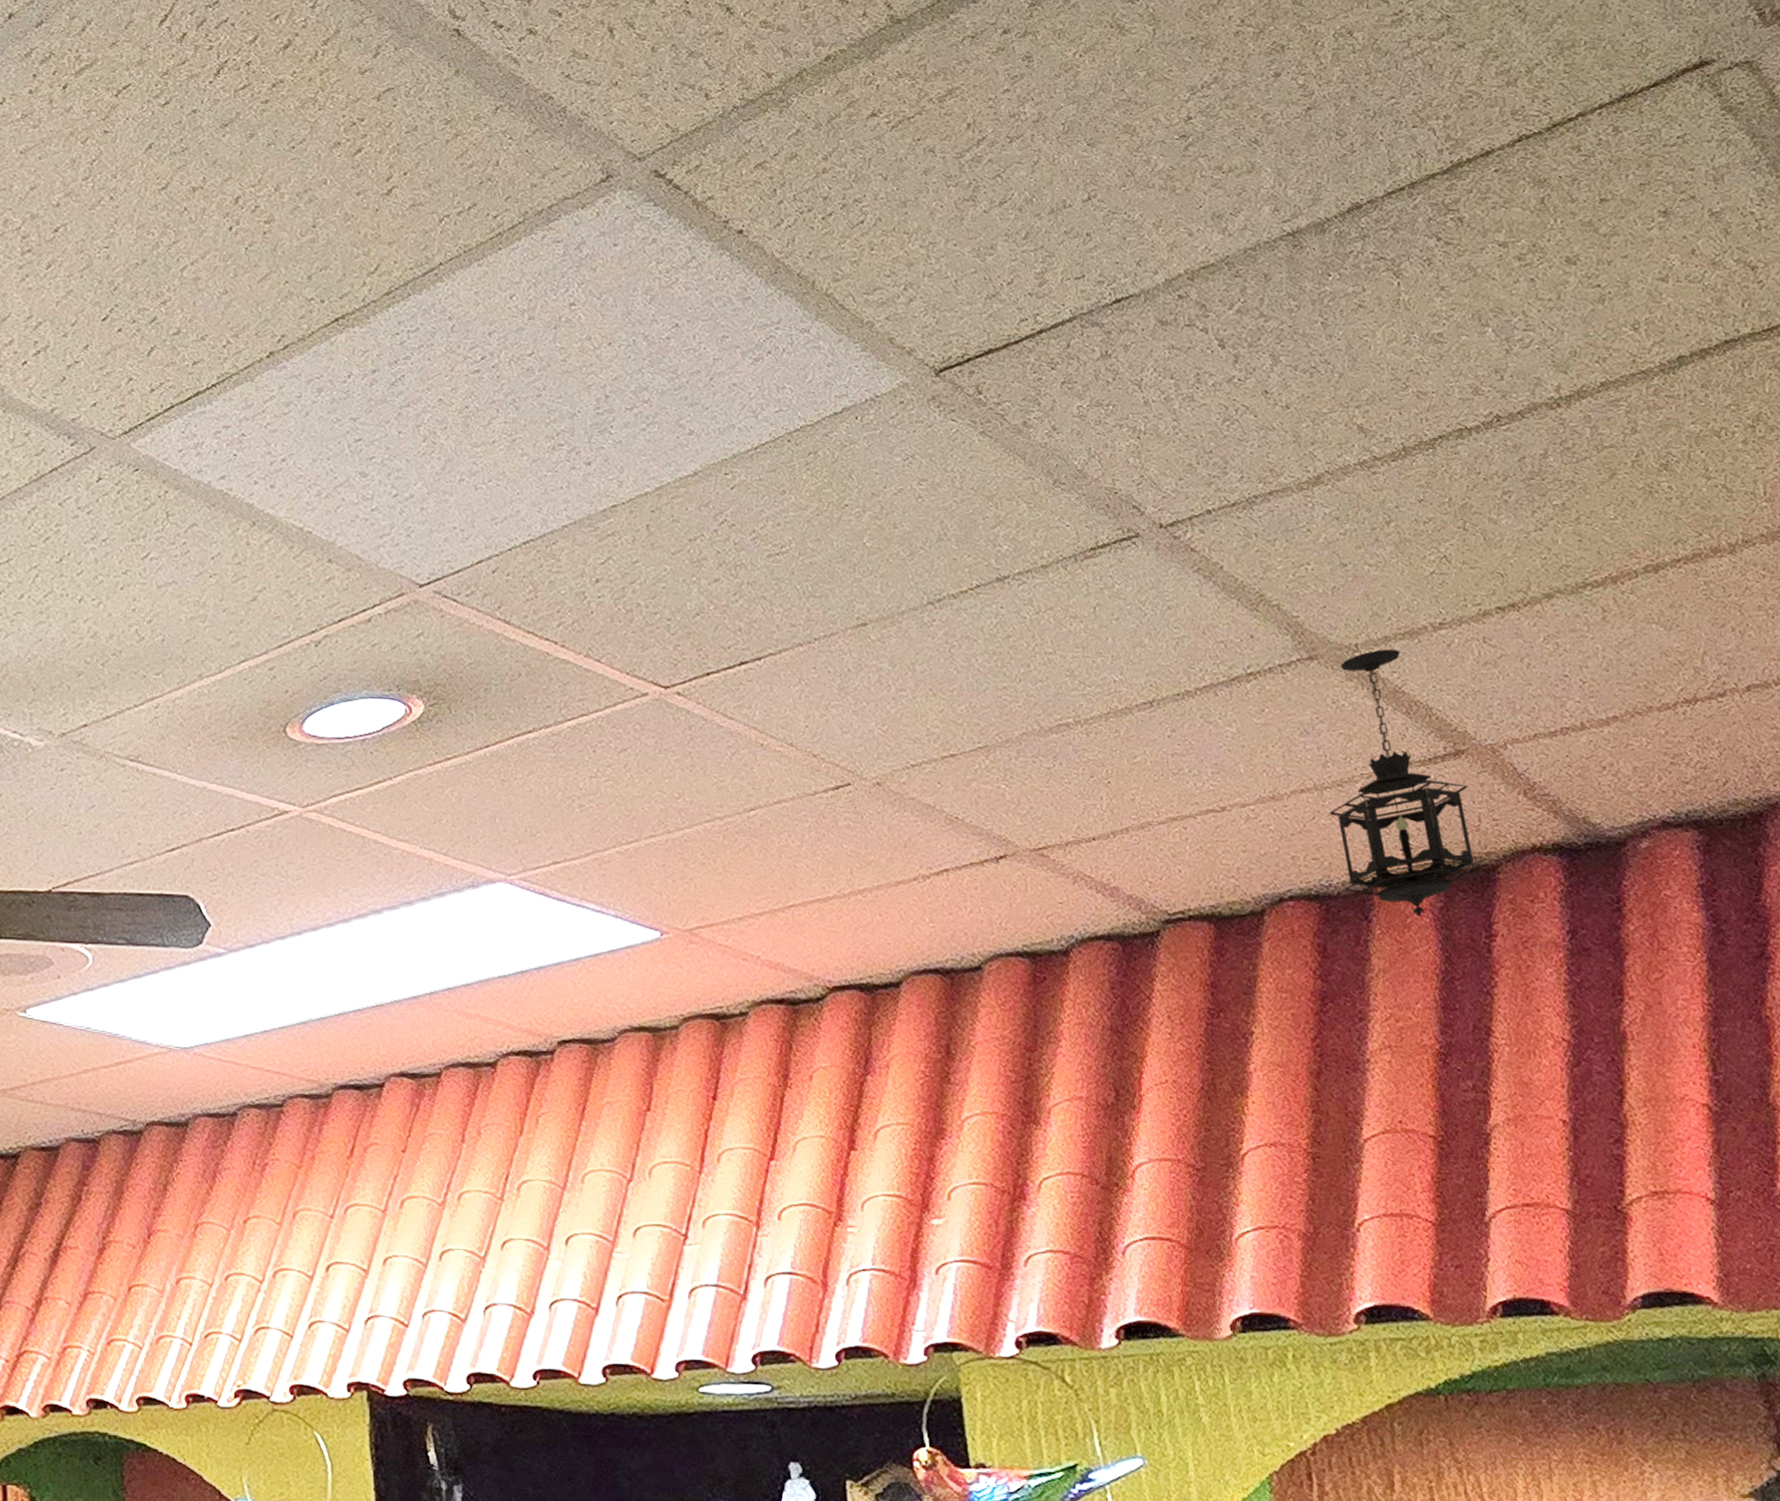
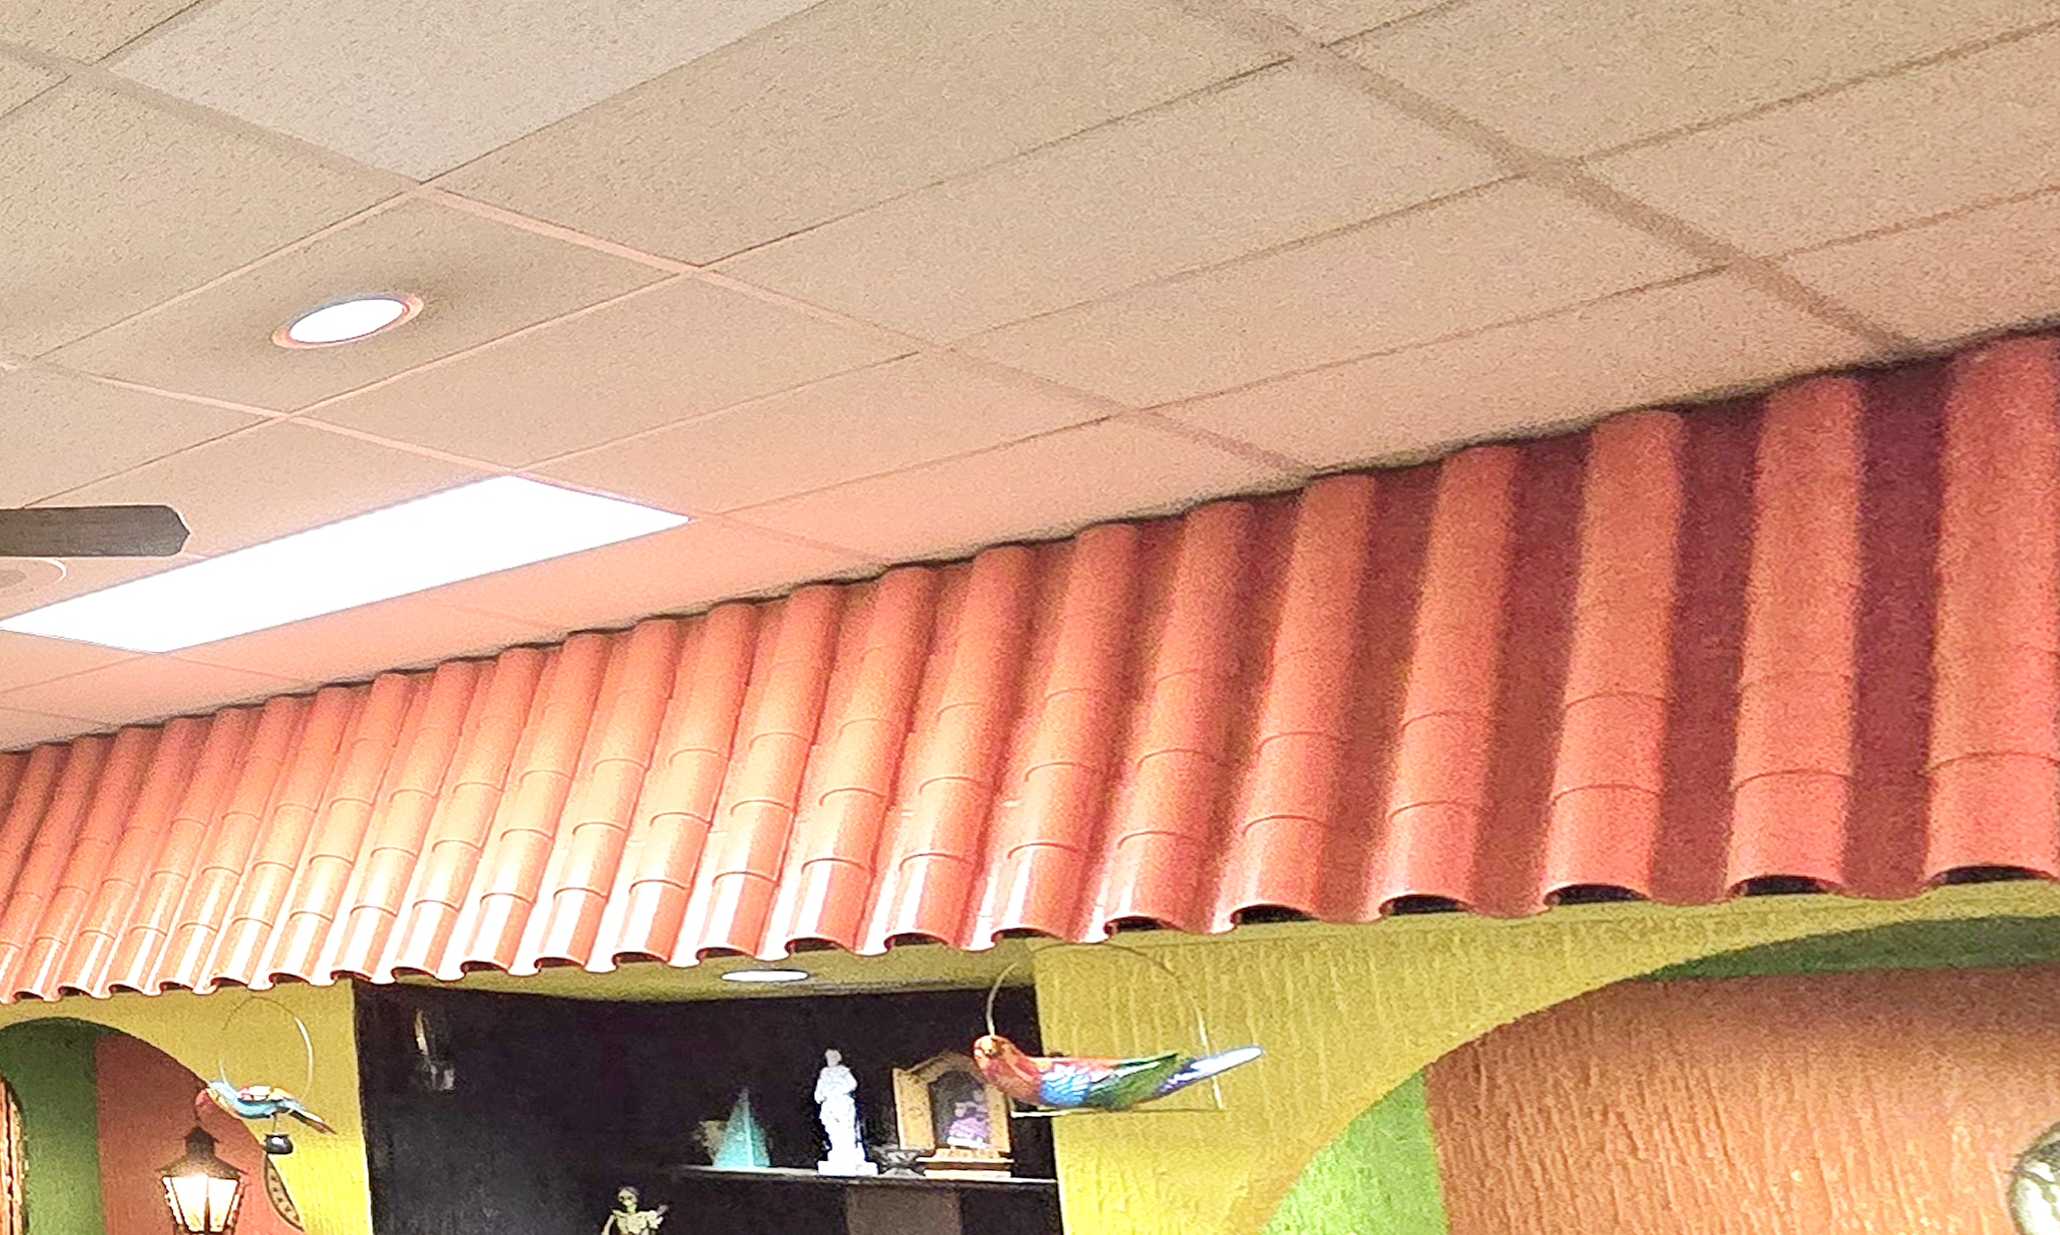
hanging lantern: present [1328,649,1483,917] -> none [1534,158,1746,456]

